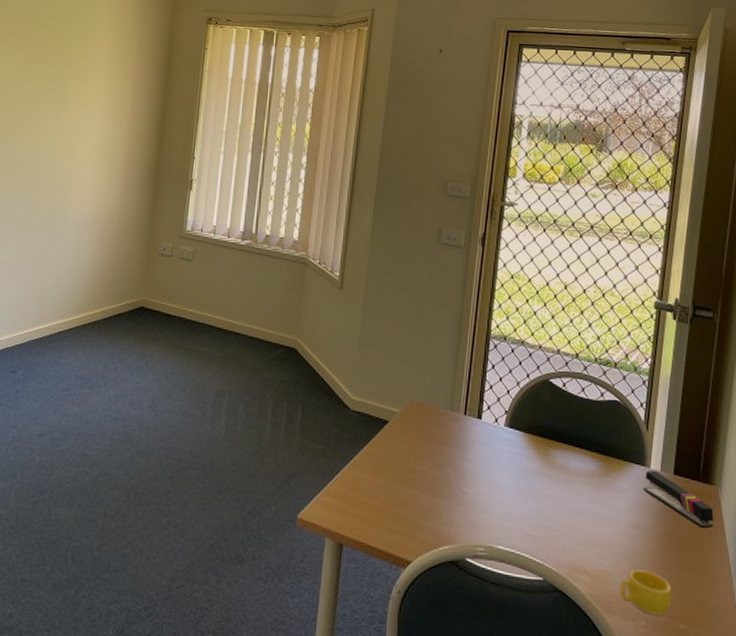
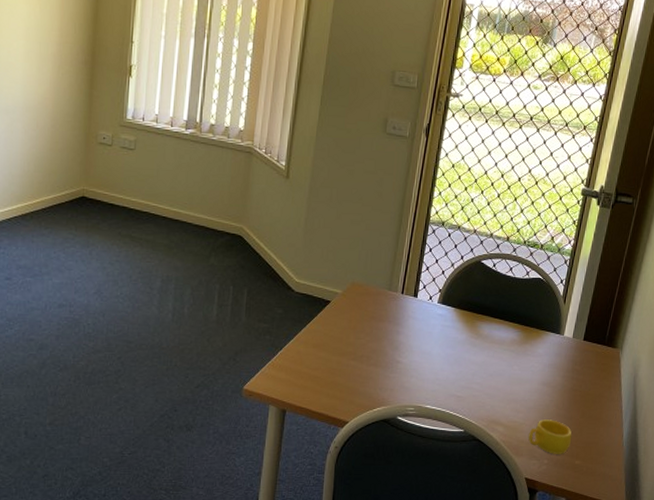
stapler: present [643,471,714,529] -> none [556,338,614,384]

